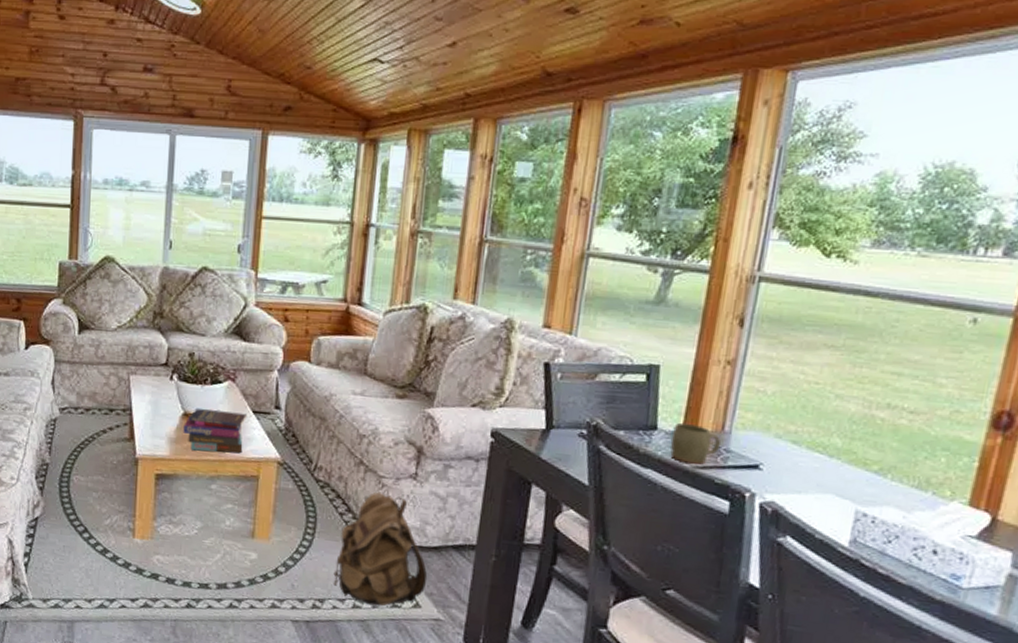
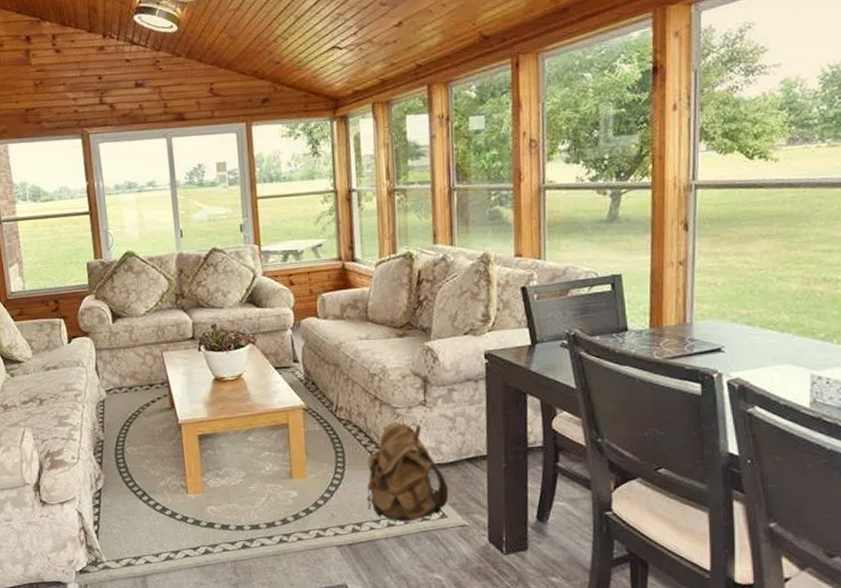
books: present [183,407,248,454] -> none [216,370,271,410]
mug: present [670,422,721,464] -> none [641,321,684,356]

